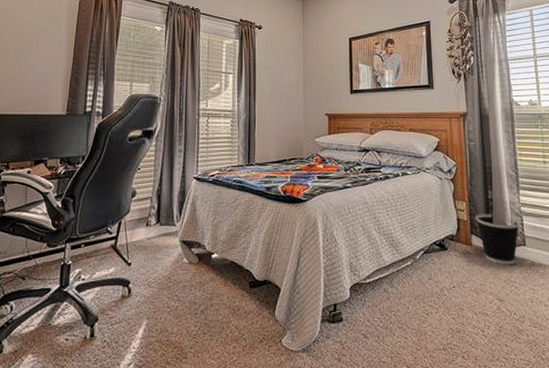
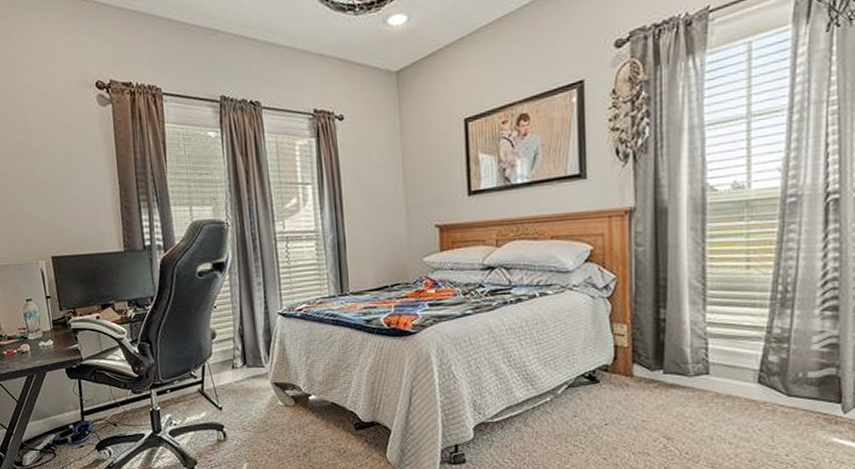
wastebasket: present [475,214,520,265] -> none [639,337,702,398]

